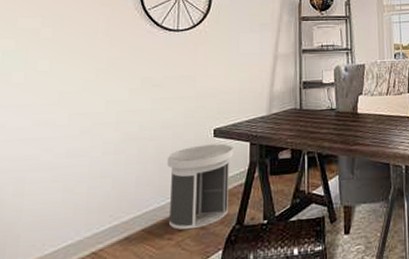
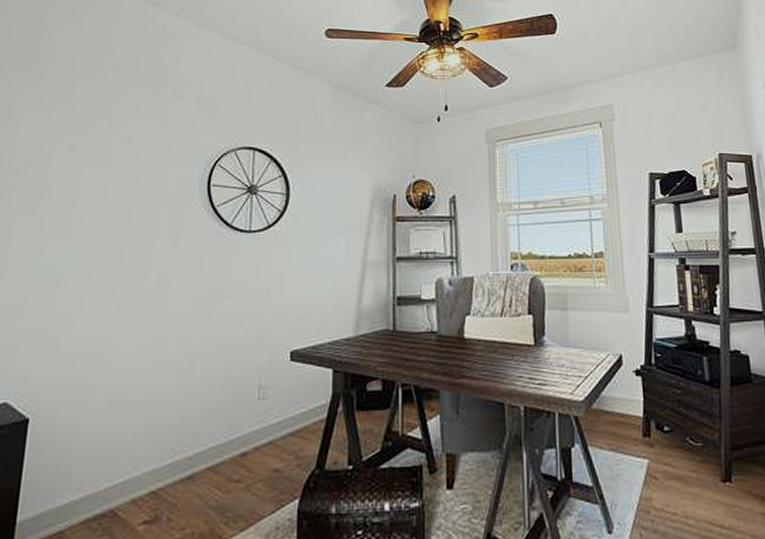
trash can: present [166,143,233,230] -> none [235,369,313,472]

